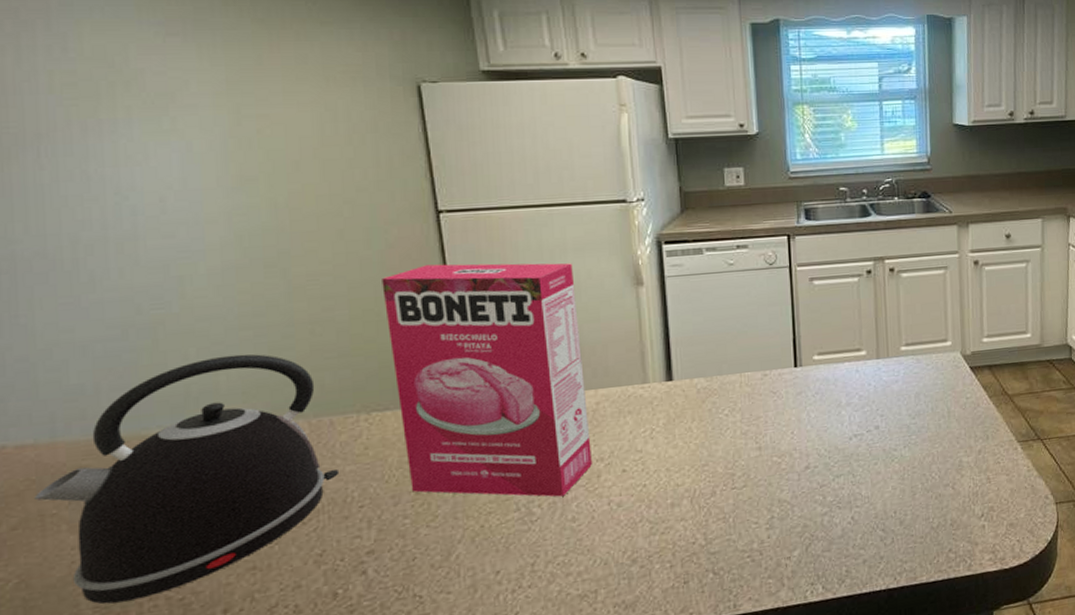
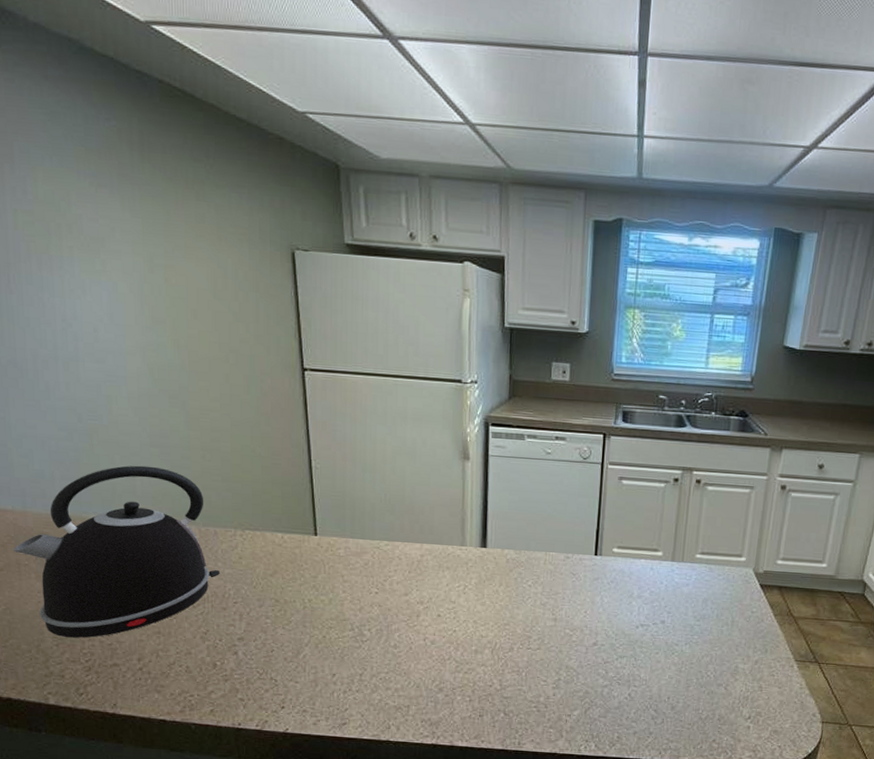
cereal box: present [382,263,592,497] -> none [257,414,414,626]

